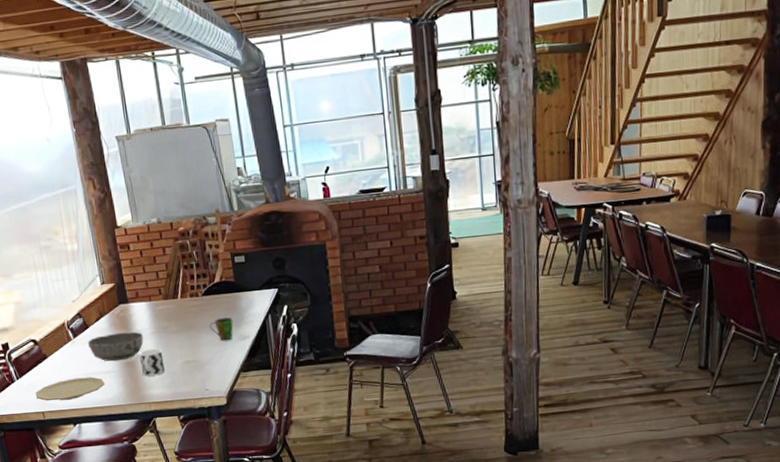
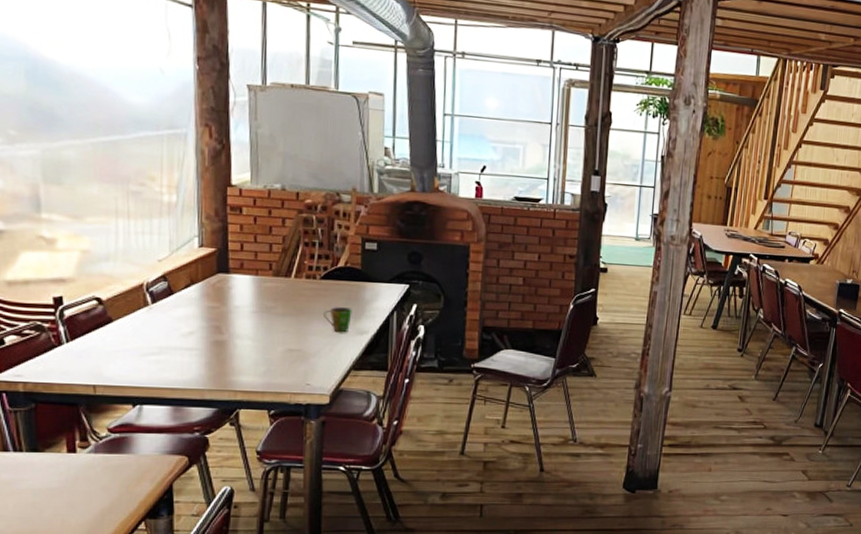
plate: present [35,376,106,402] -> none [87,350,183,375]
bowl: present [87,332,144,362] -> none [168,305,241,338]
cup: present [139,348,165,377] -> none [232,329,262,361]

